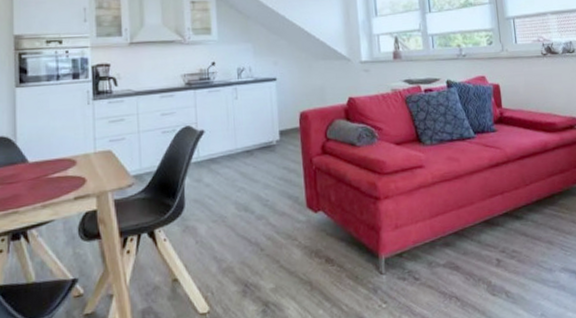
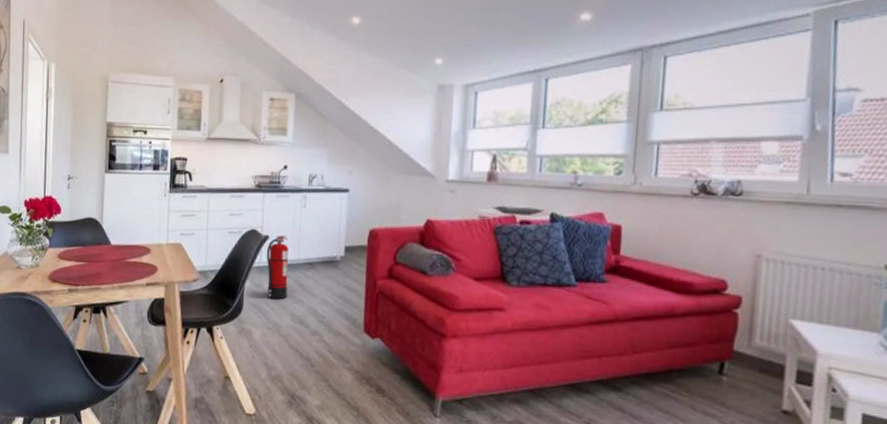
fire extinguisher: none [203,127,229,191] -> present [266,235,289,299]

